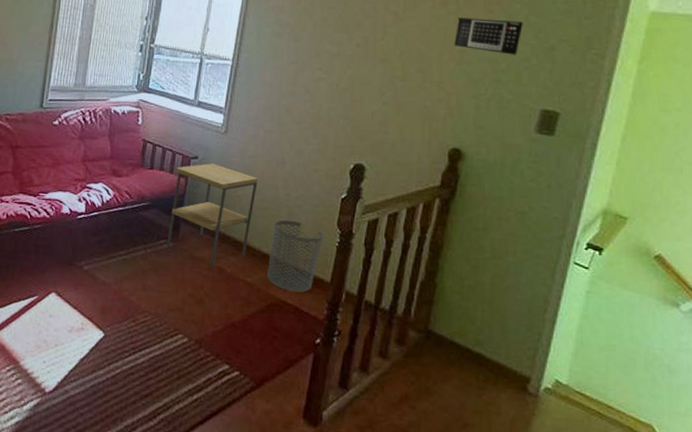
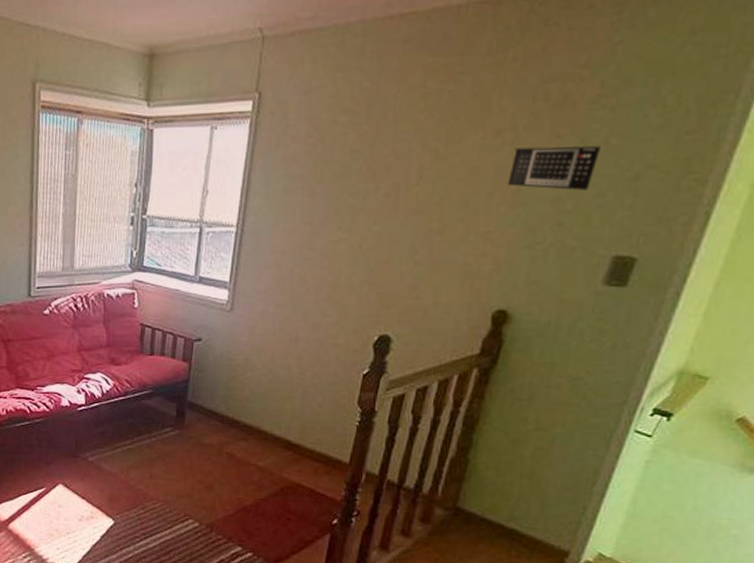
side table: present [167,163,258,267] -> none [172,345,269,453]
waste bin: present [267,219,324,293] -> none [280,400,343,475]

